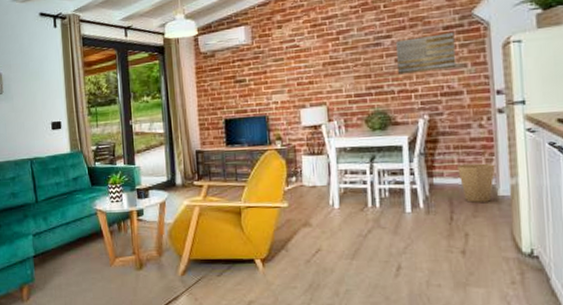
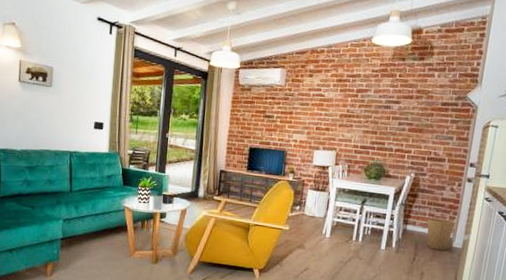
wall art: present [396,32,457,75] -> none [399,107,449,139]

